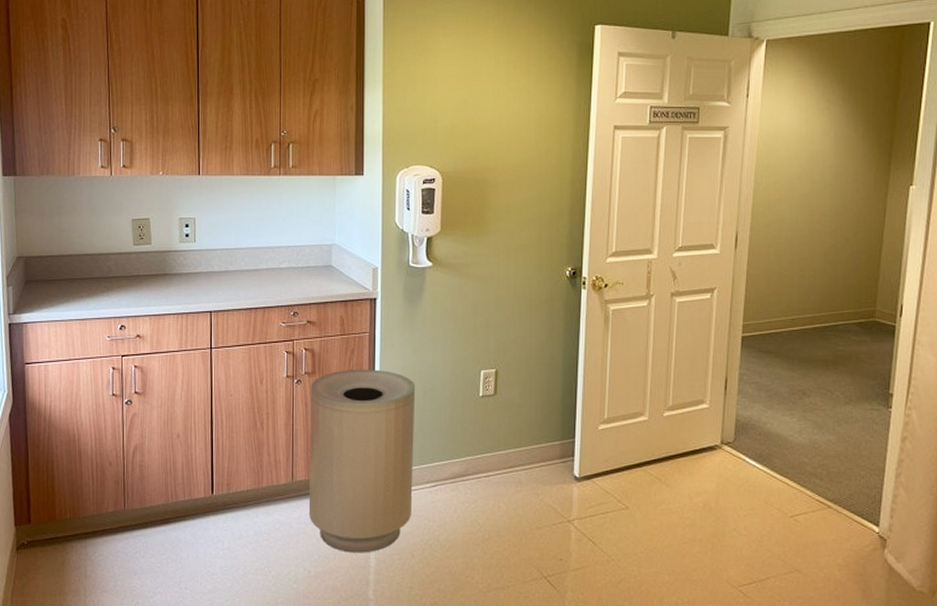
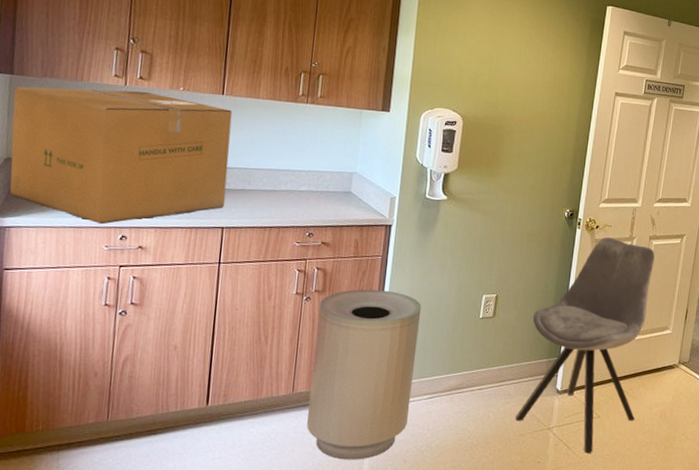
box: none [18,179,211,315] -> present [9,86,233,225]
chair: none [530,297,679,550] -> present [515,237,655,453]

